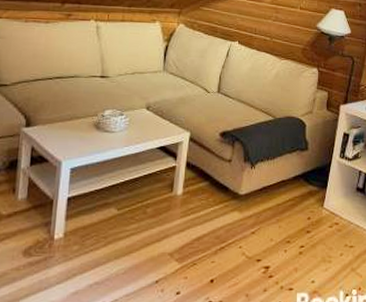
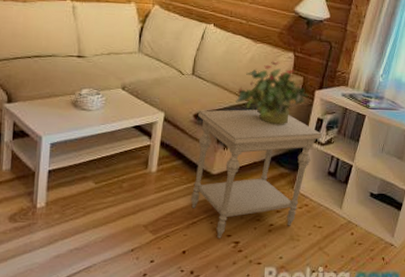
side table: none [218,126,349,264] -> present [190,109,322,239]
potted plant: none [262,77,333,141] -> present [236,61,308,125]

